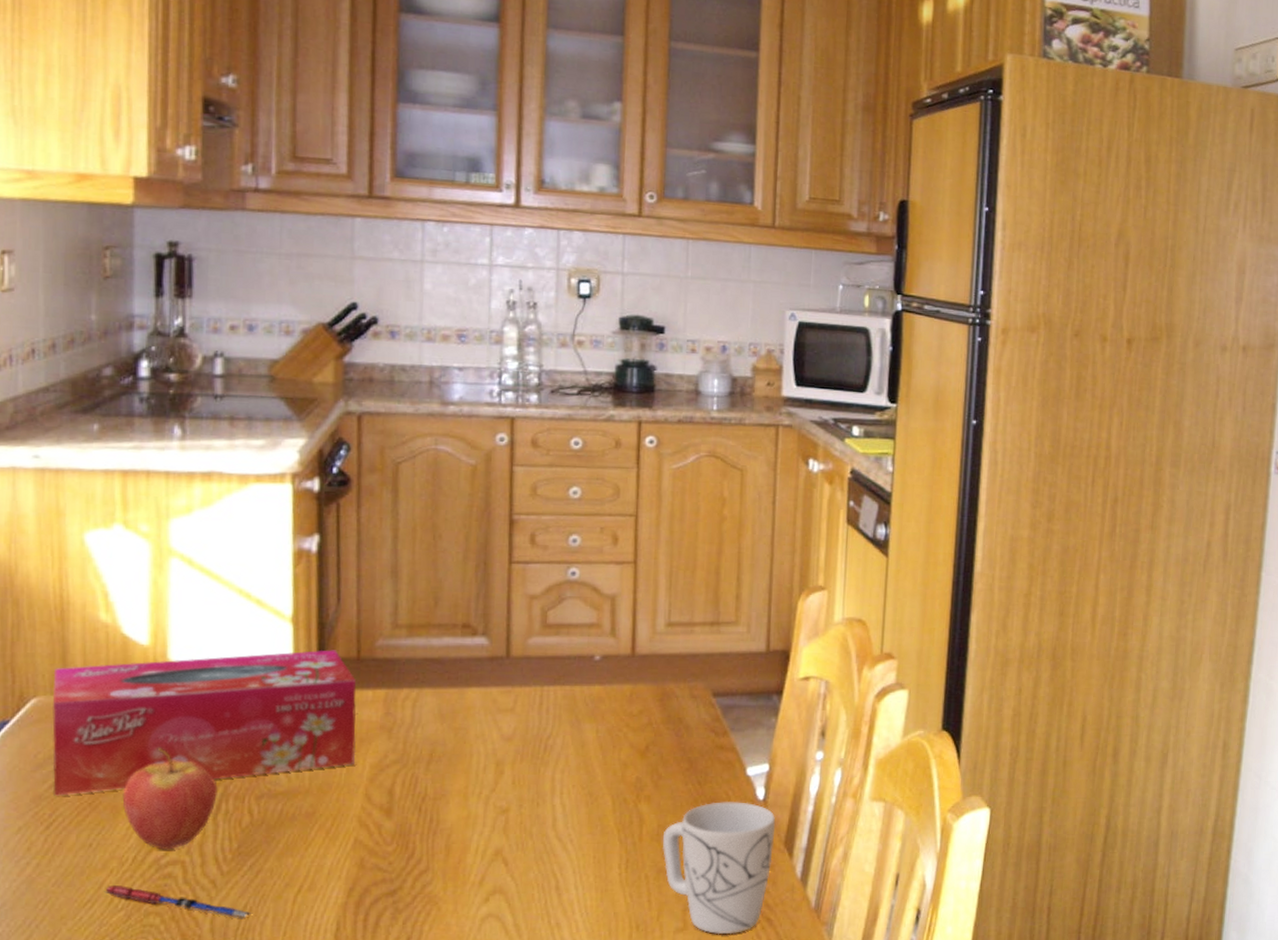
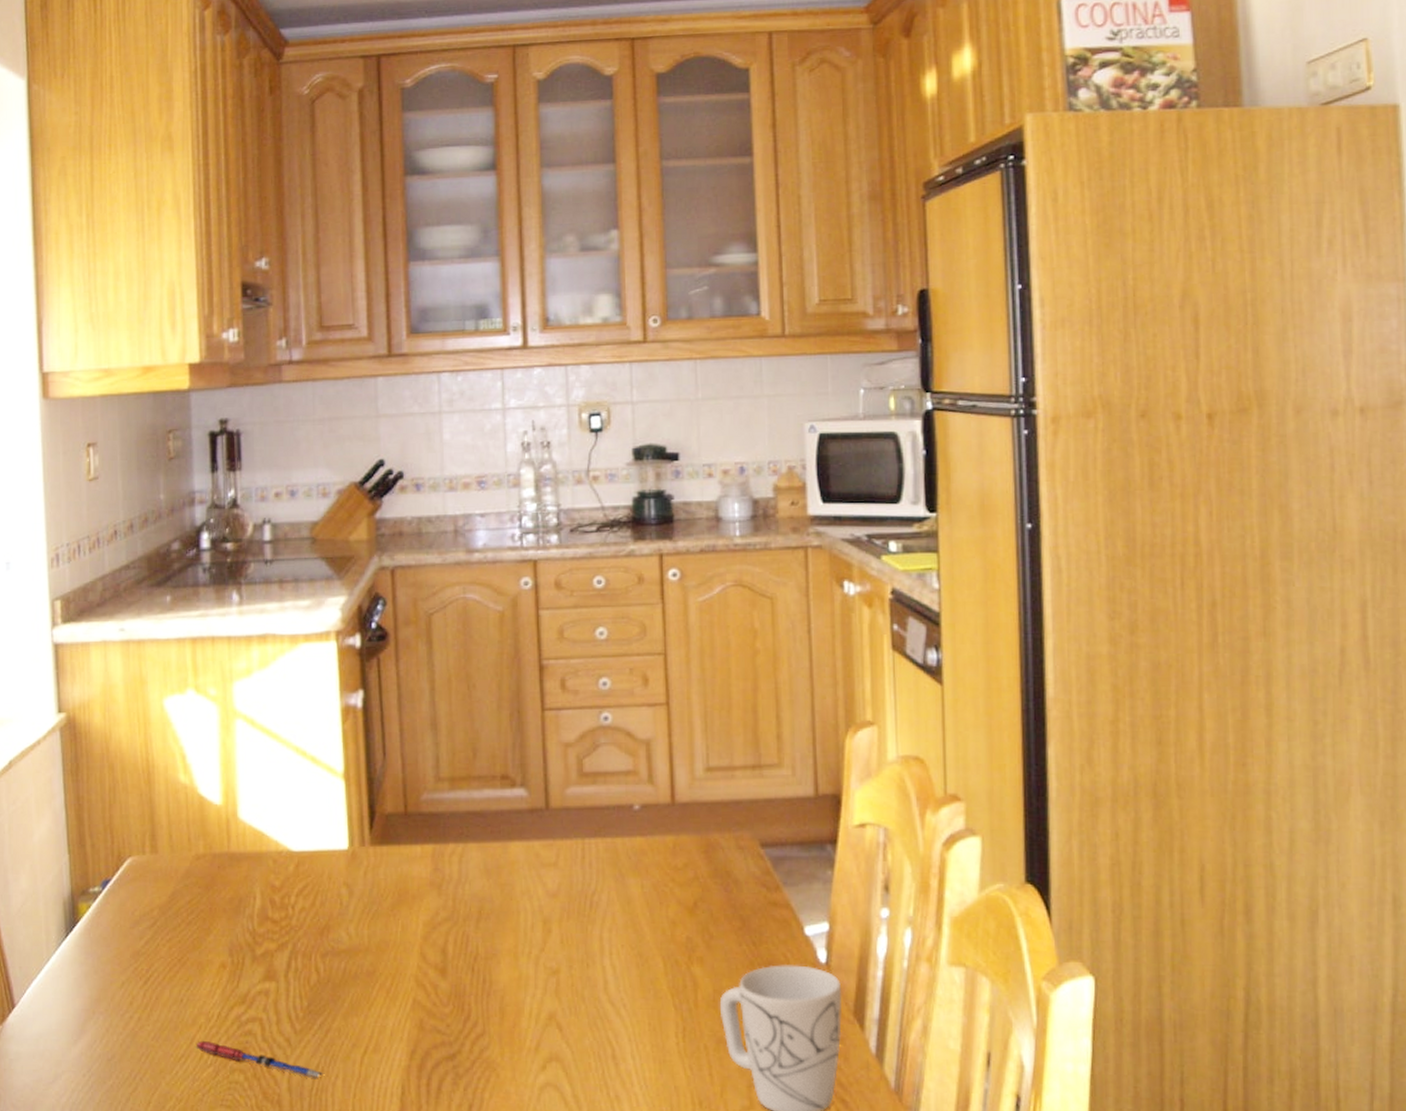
tissue box: present [52,650,357,796] -> none [144,805,409,952]
fruit: present [122,747,218,850] -> none [206,904,287,1007]

